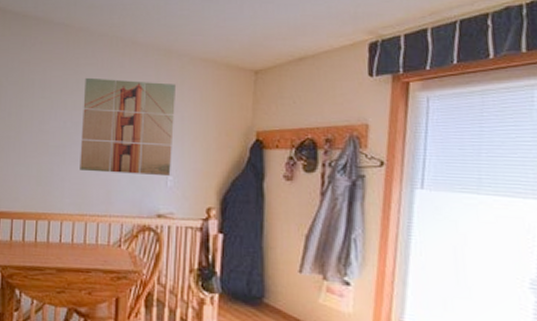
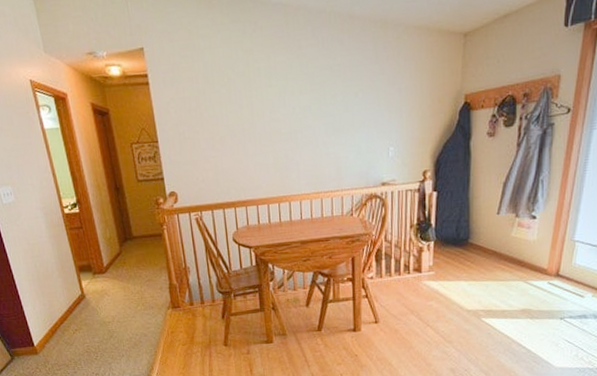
wall art: present [80,77,177,177] -> none [308,56,394,153]

